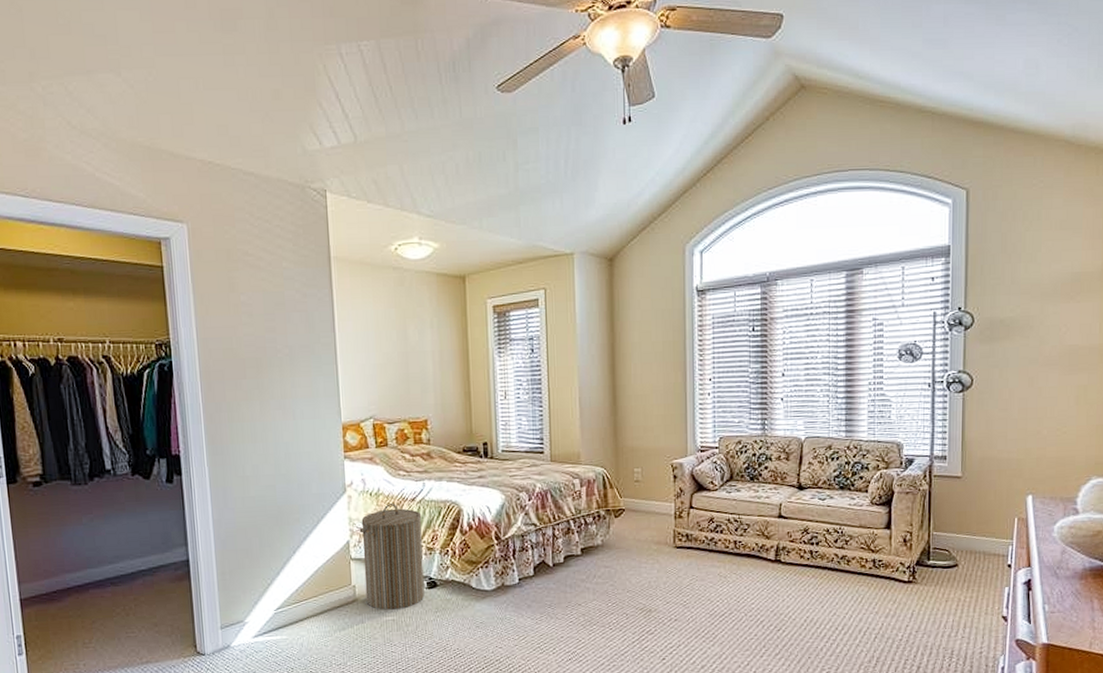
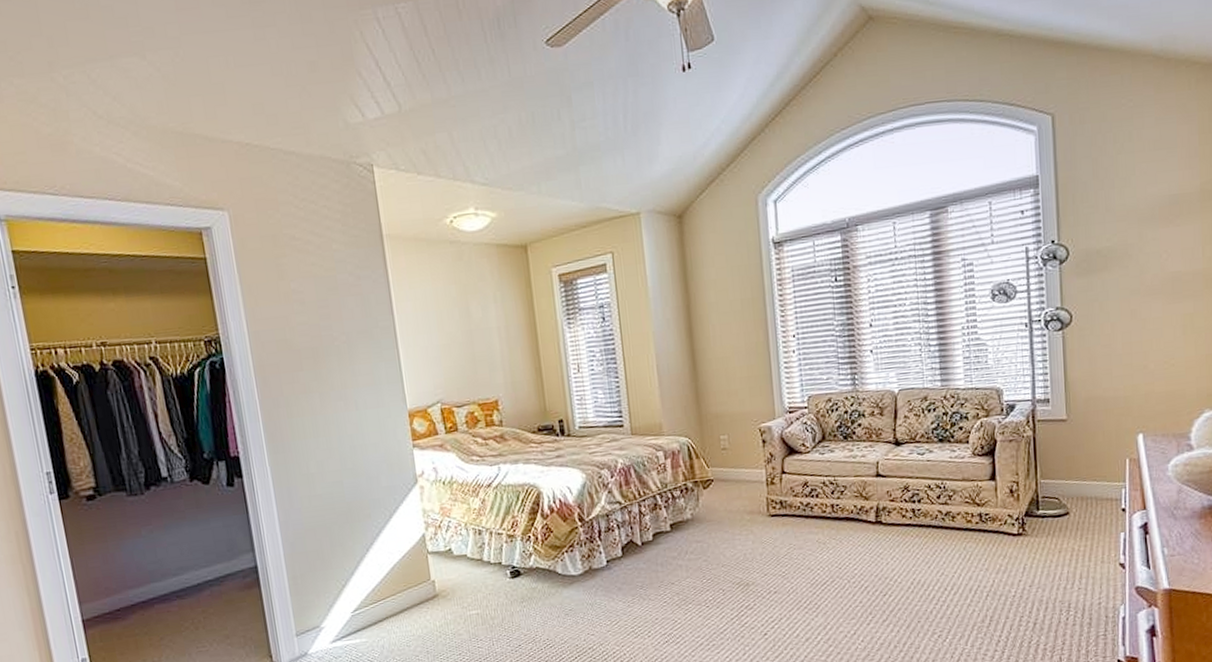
laundry hamper: present [359,503,425,610] -> none [434,491,509,604]

